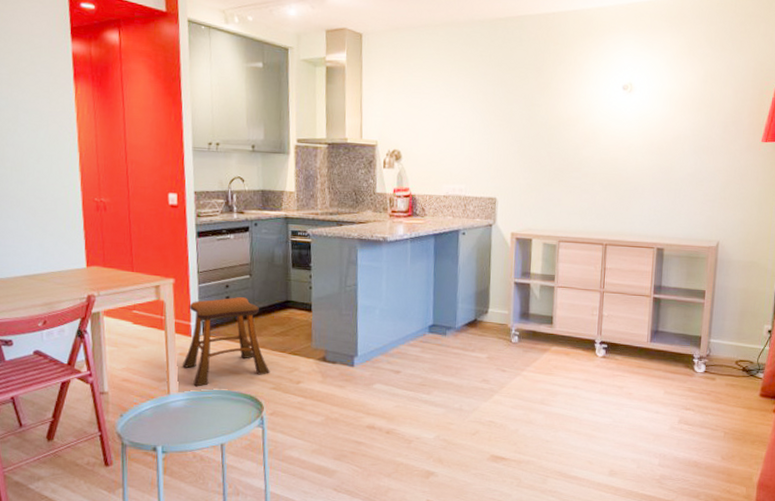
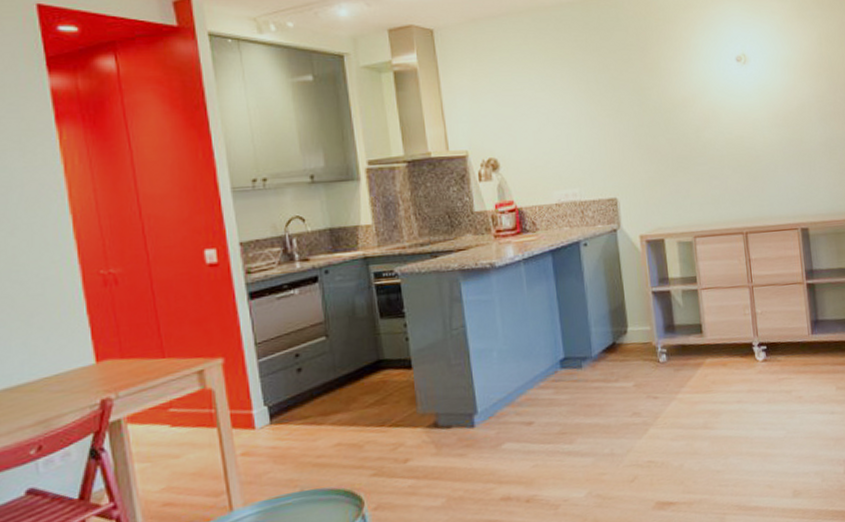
stool: present [182,297,270,387] -> none [245,365,368,494]

